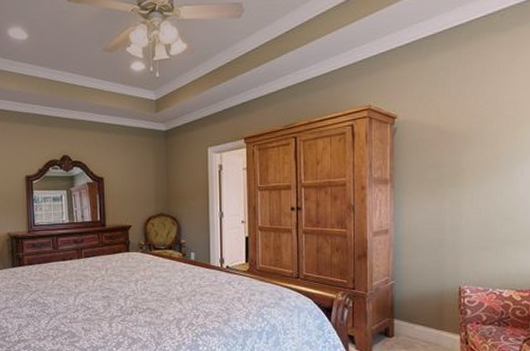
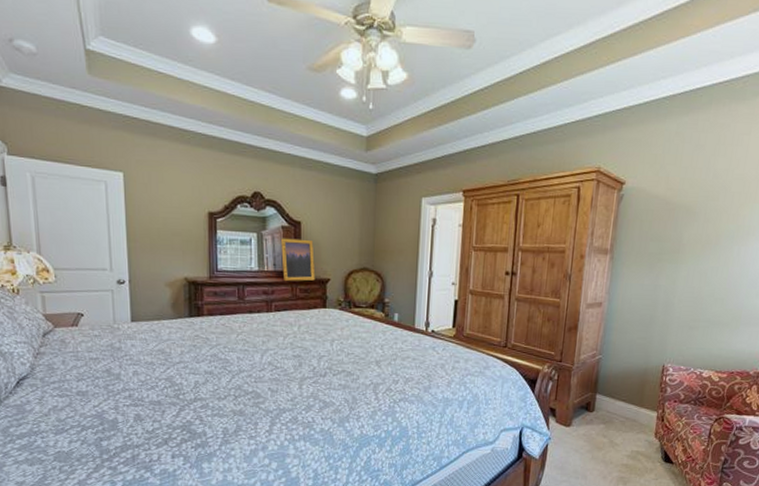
picture frame: none [86,192,118,231] -> present [280,238,316,282]

